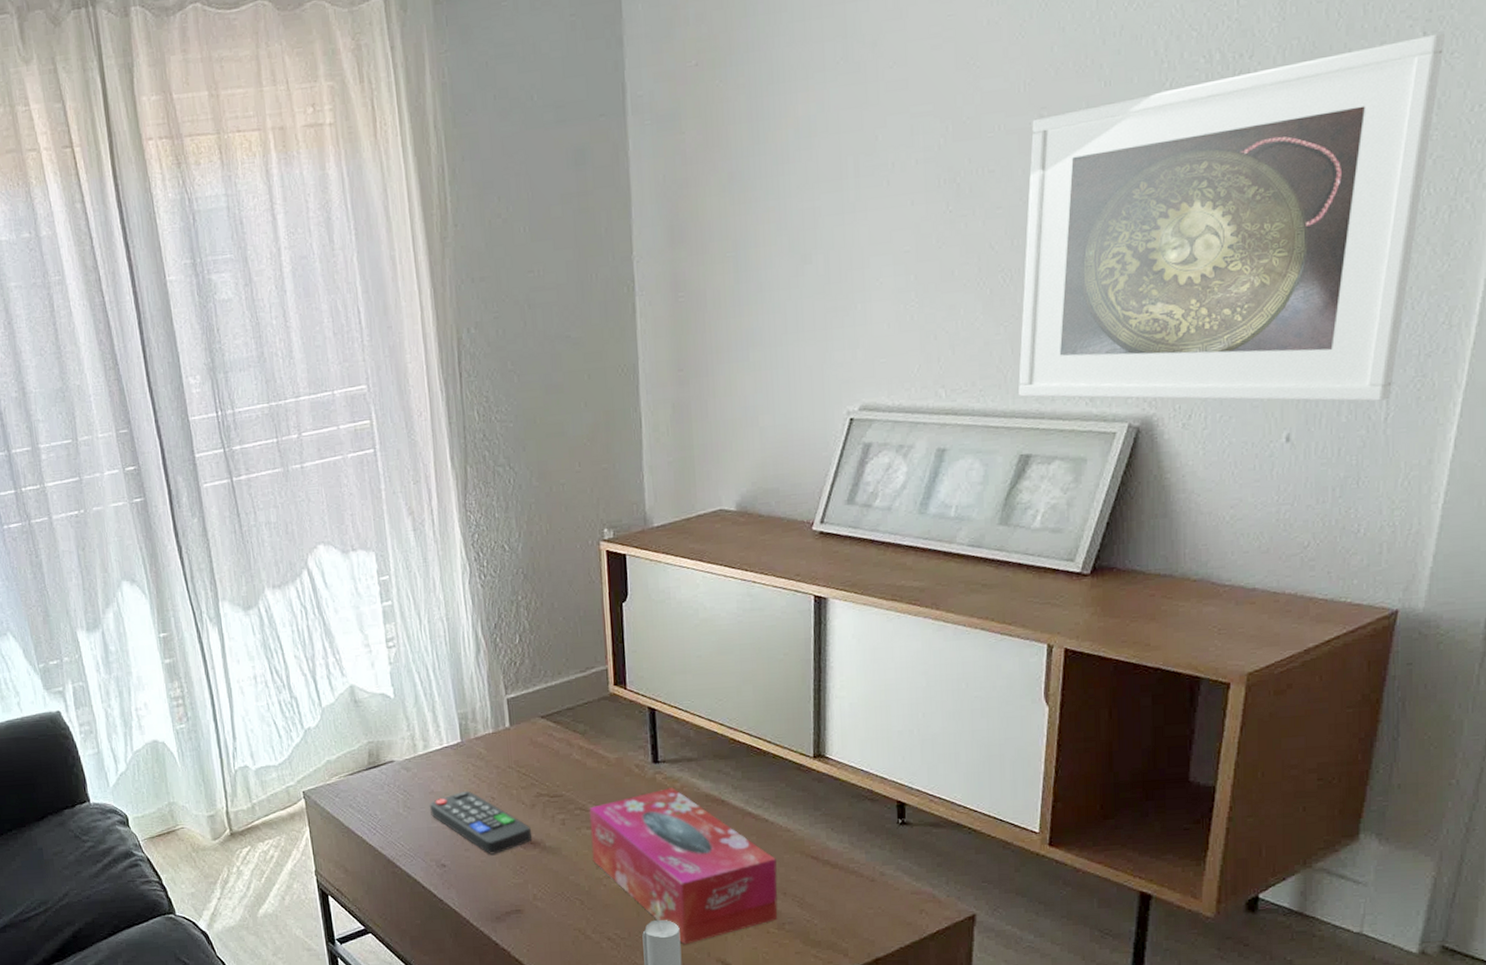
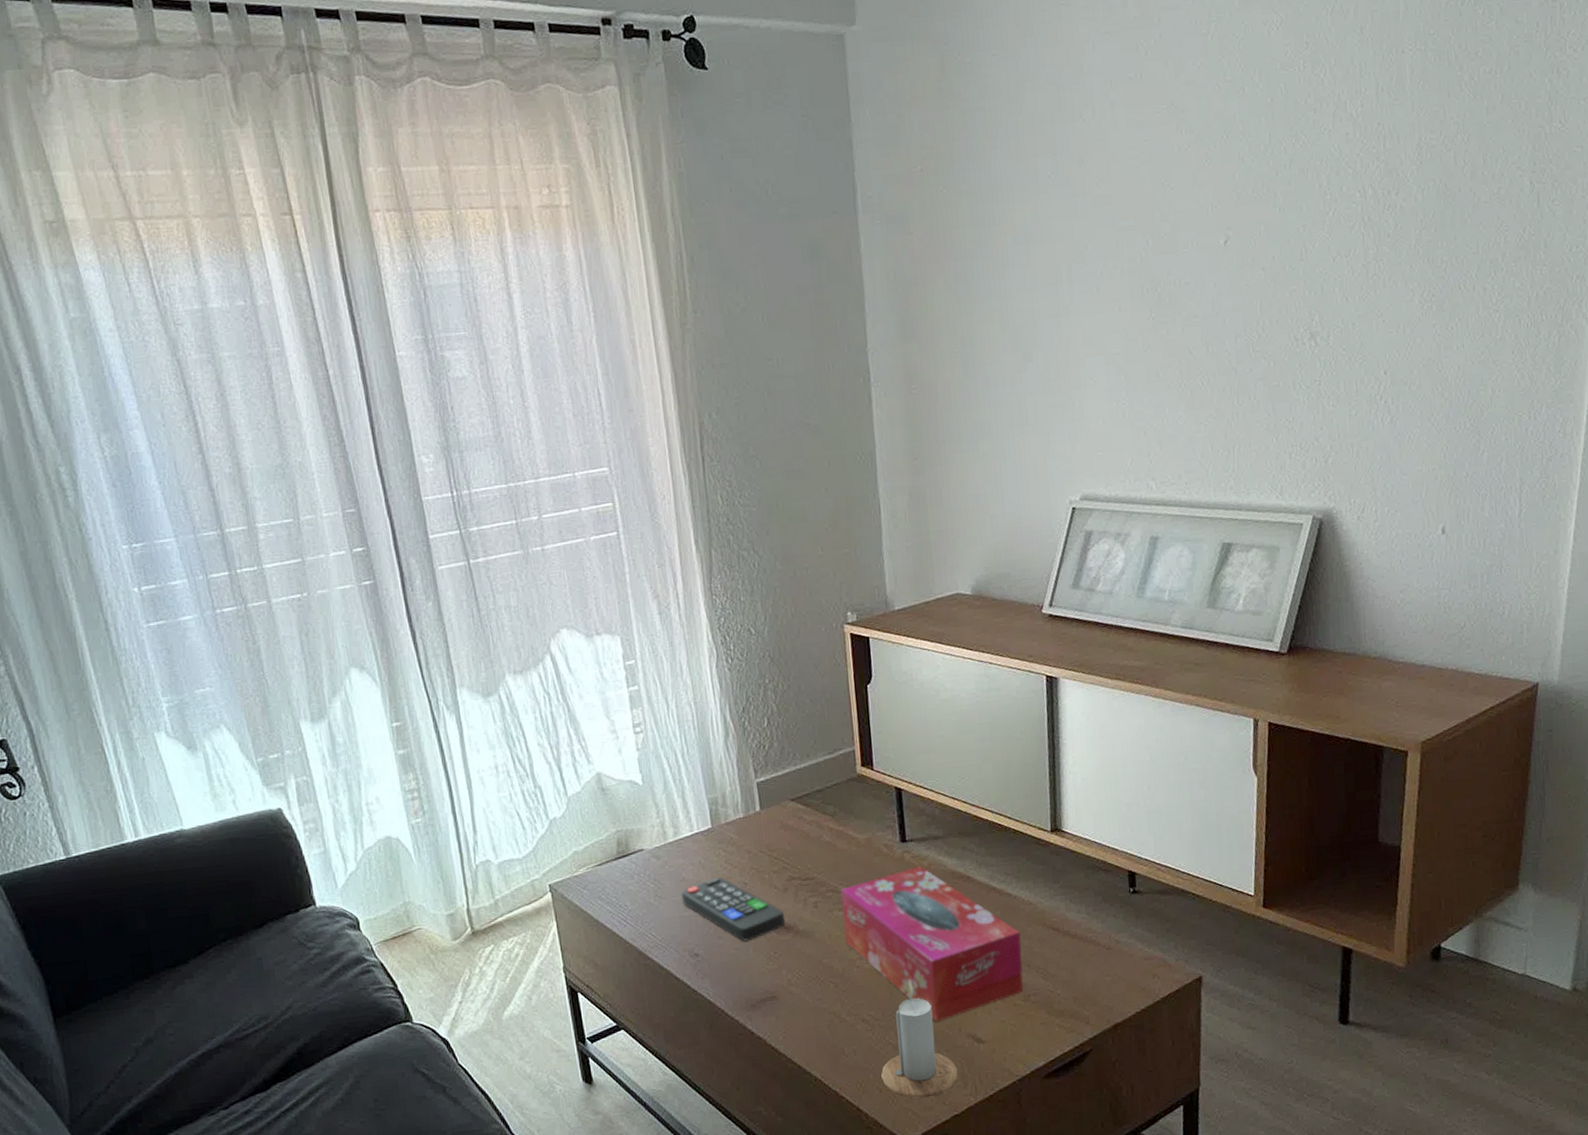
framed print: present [1017,33,1444,402] -> none [1218,183,1547,499]

